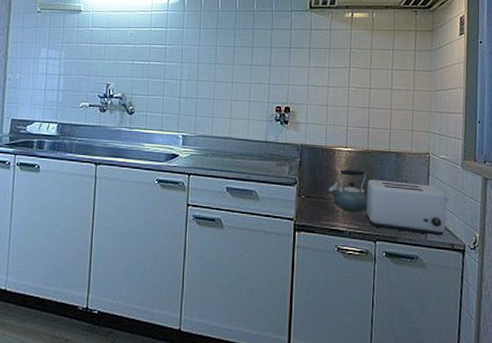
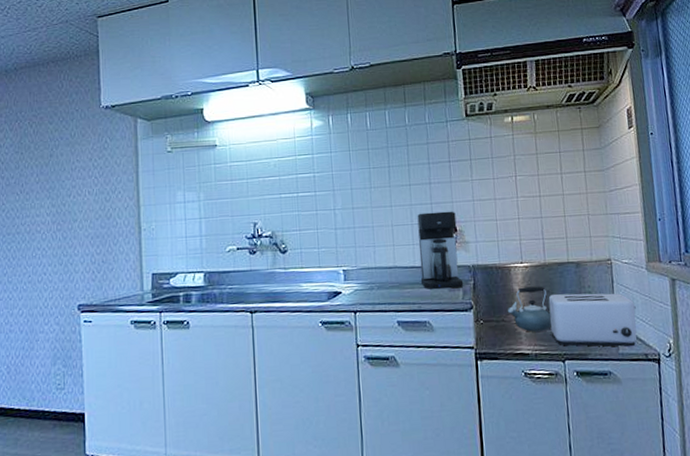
coffee maker: none [251,91,291,164] -> present [417,211,464,290]

